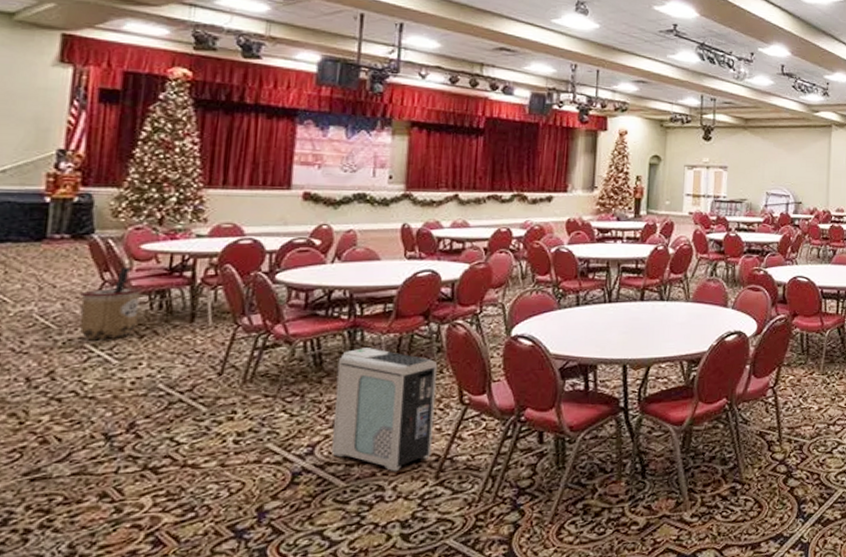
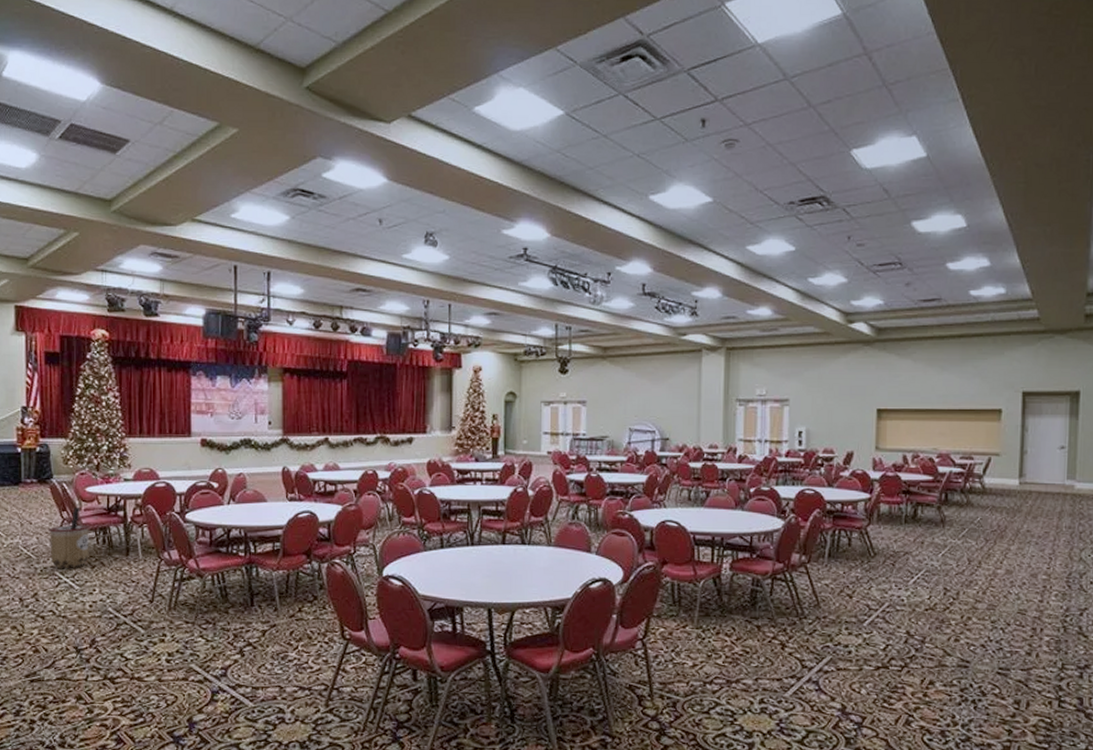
air purifier: present [332,348,438,472] -> none [239,583,321,697]

